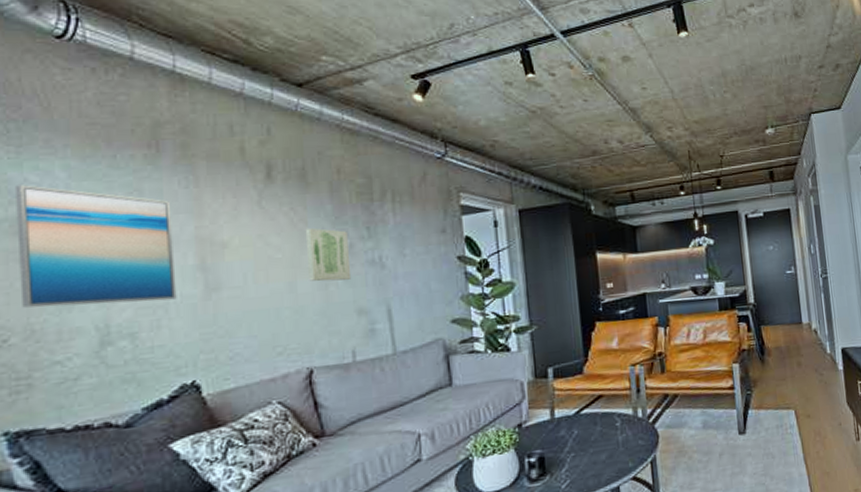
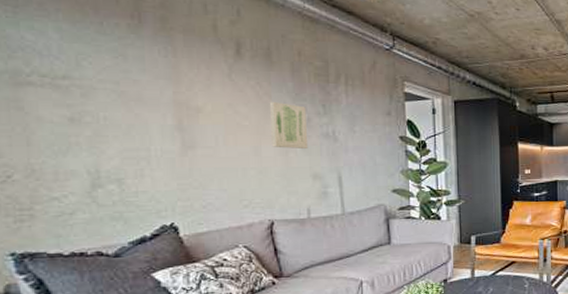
wall art: present [16,184,177,308] -> none [14,42,158,153]

